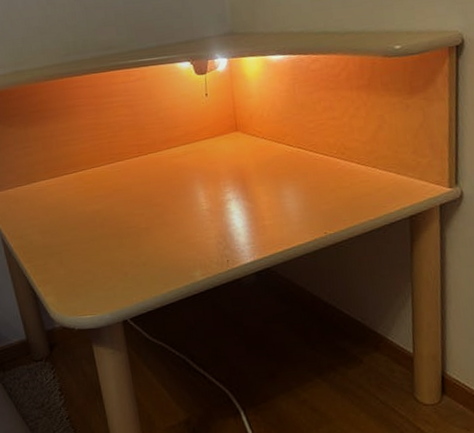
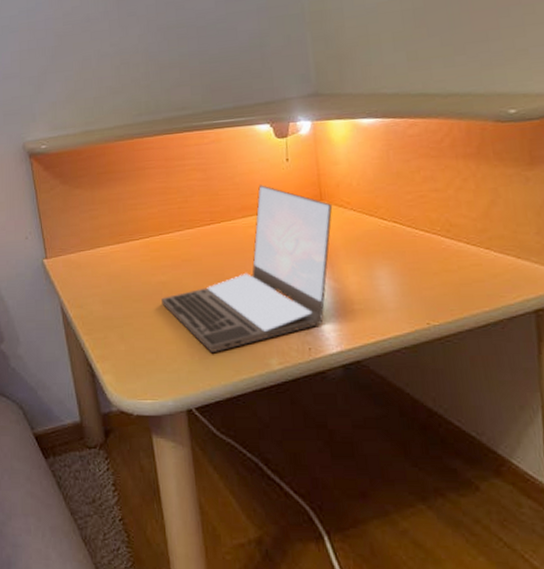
laptop: none [96,118,247,271] -> present [161,185,333,354]

